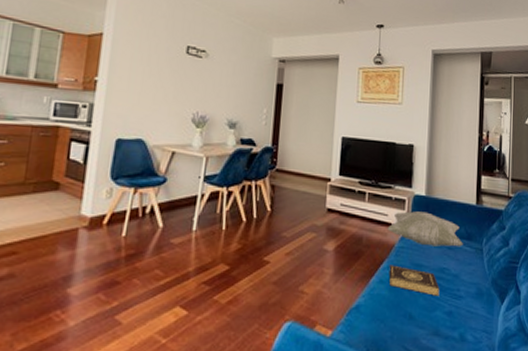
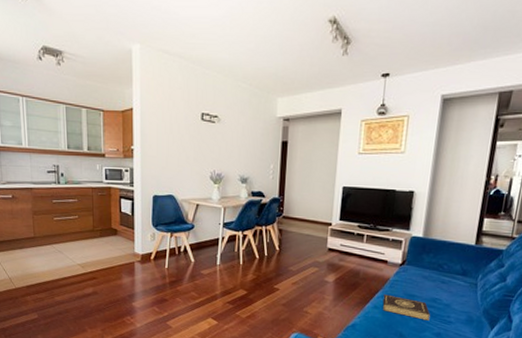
decorative pillow: present [387,211,463,247] -> none [383,250,457,282]

